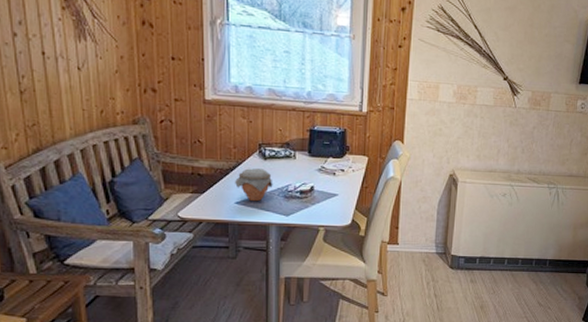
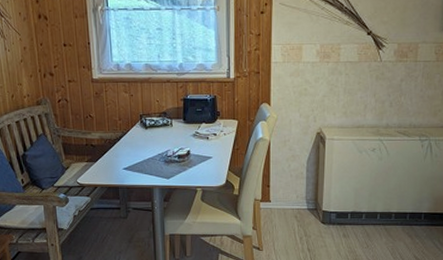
jar: present [235,168,273,202] -> none [122,137,155,167]

